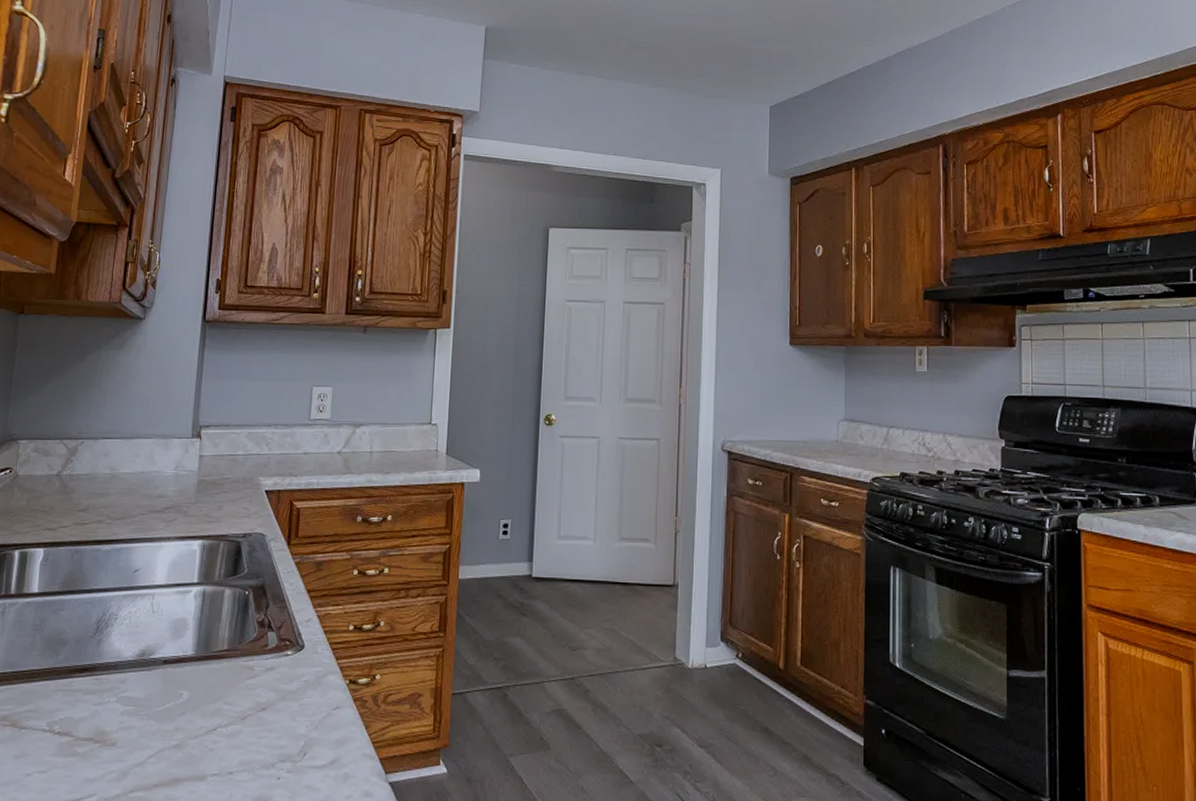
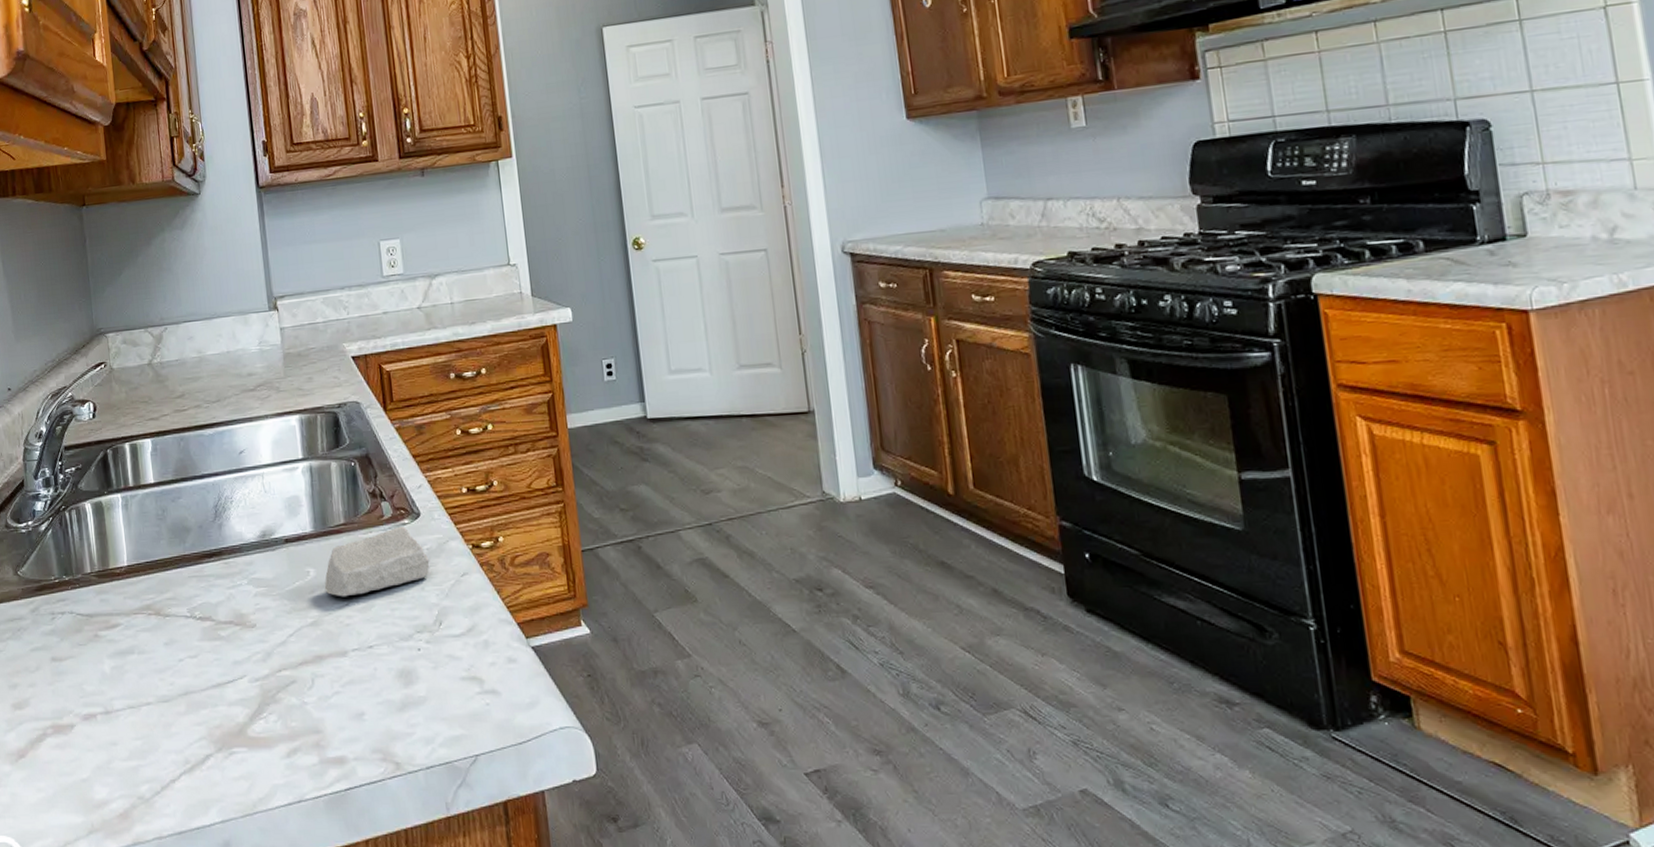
soap bar: none [196,656,305,722] -> present [325,526,430,597]

